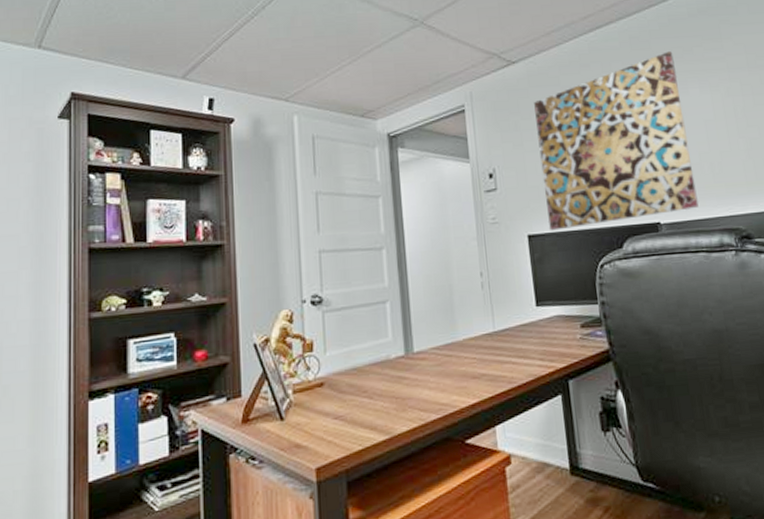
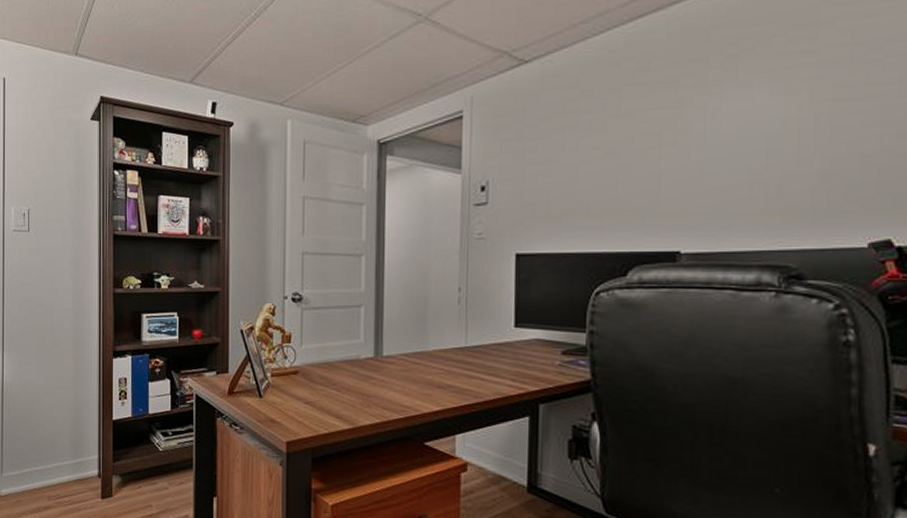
wall art: present [534,51,699,231] -> none [542,44,740,251]

